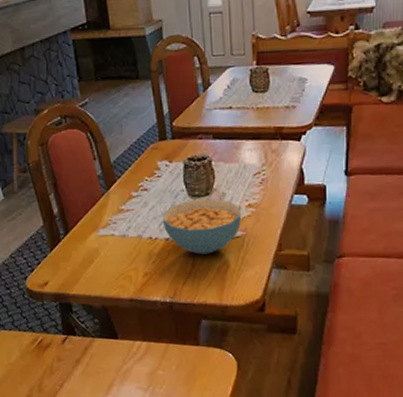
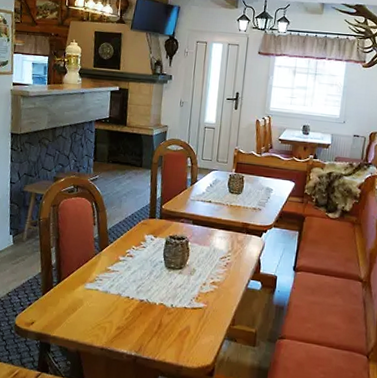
cereal bowl: present [162,198,242,255] -> none [140,270,207,319]

